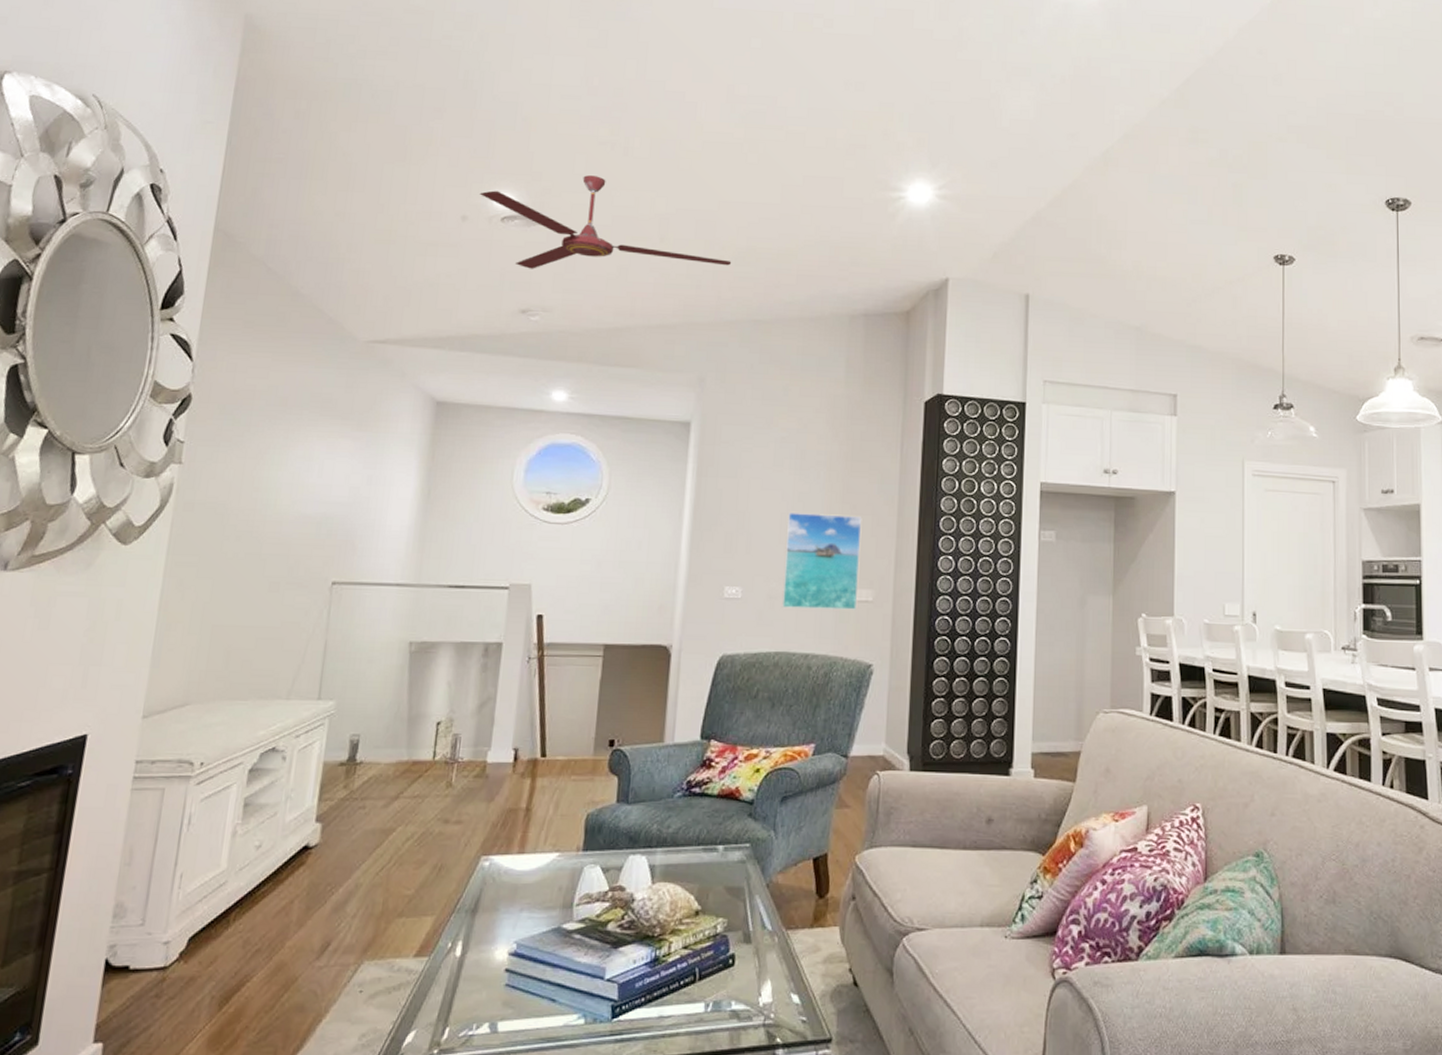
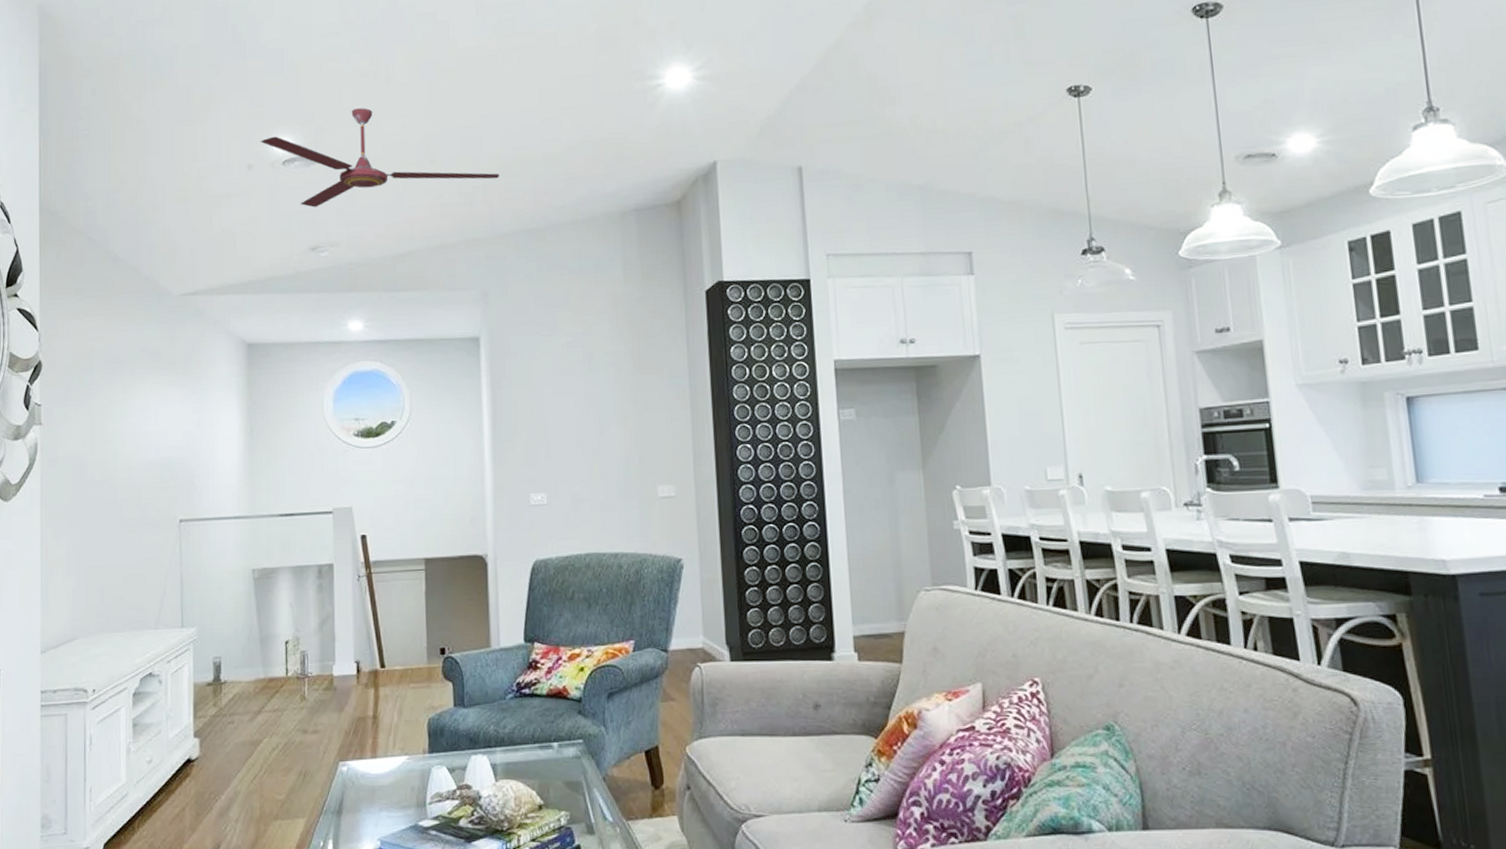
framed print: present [781,513,862,610] -> none [582,412,661,510]

